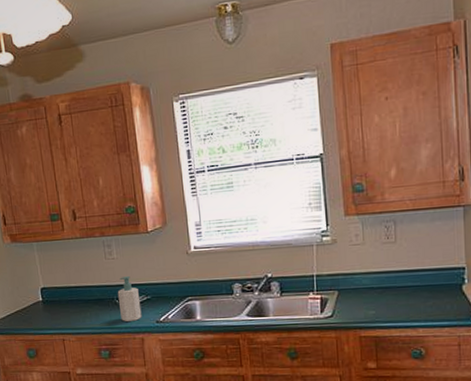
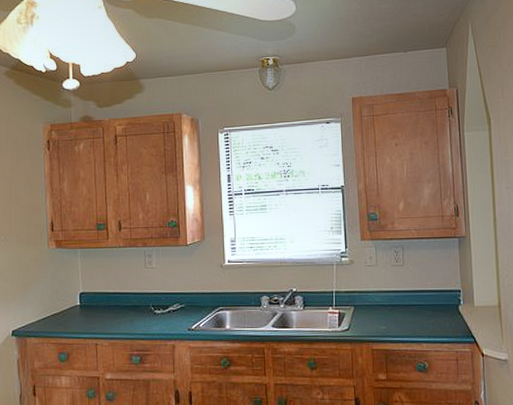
soap bottle: present [117,276,142,322] -> none [153,285,175,328]

